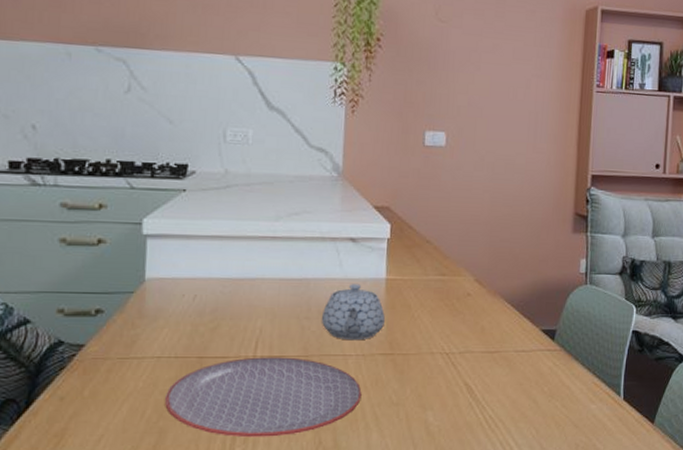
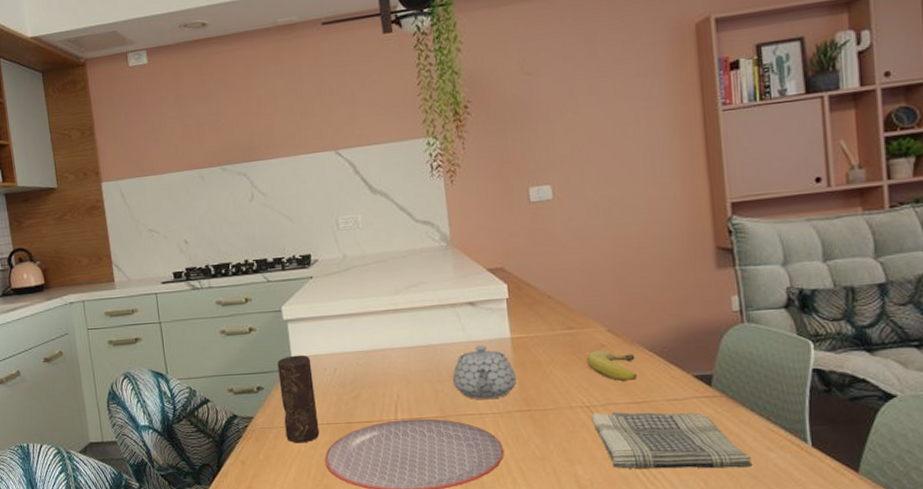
candle: none [122,276,168,378] -> present [277,355,320,443]
dish towel: none [448,360,577,418] -> present [591,412,753,469]
fruit: none [452,299,495,331] -> present [586,350,638,381]

